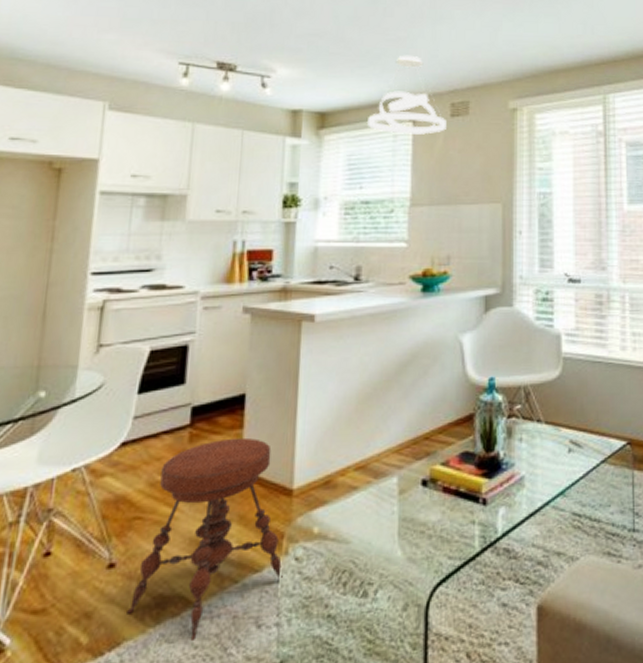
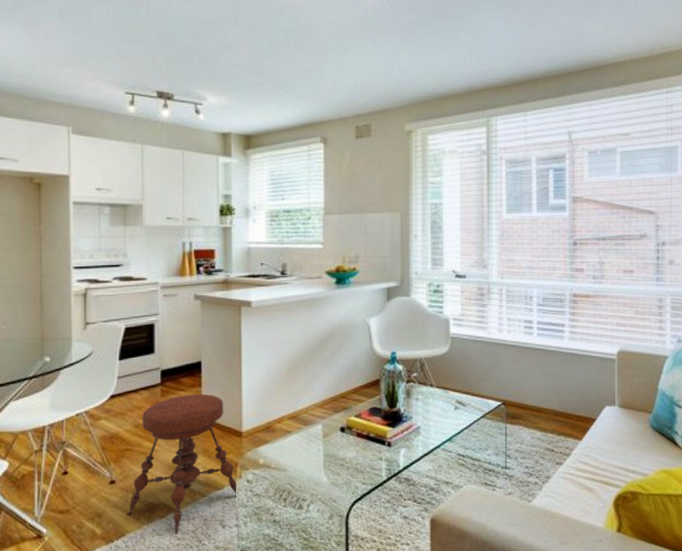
pendant light: present [366,55,446,135] -> none [285,84,352,154]

